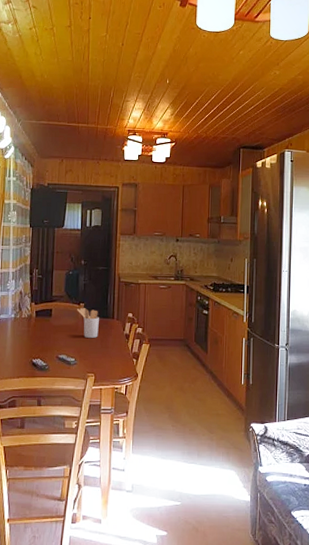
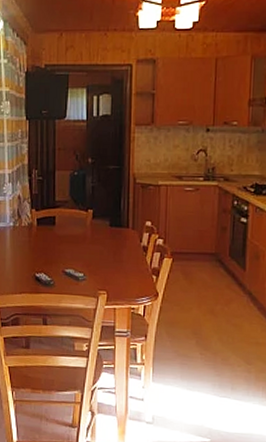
utensil holder: present [77,308,99,338] -> none [84,215,111,250]

